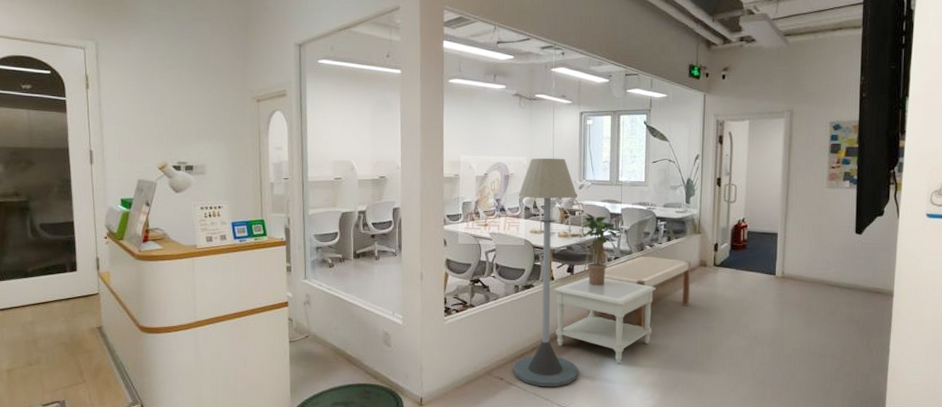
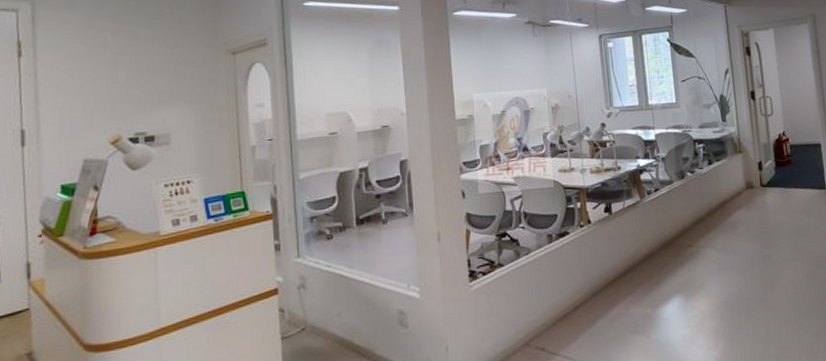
floor lamp: present [512,158,578,387] -> none [541,86,630,353]
side table: present [553,276,657,364] -> none [591,214,706,312]
potted plant: present [580,212,619,286] -> none [612,143,656,225]
bench: present [588,256,691,328] -> none [633,183,742,267]

